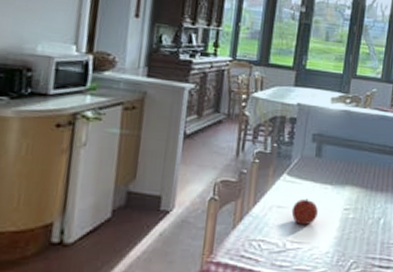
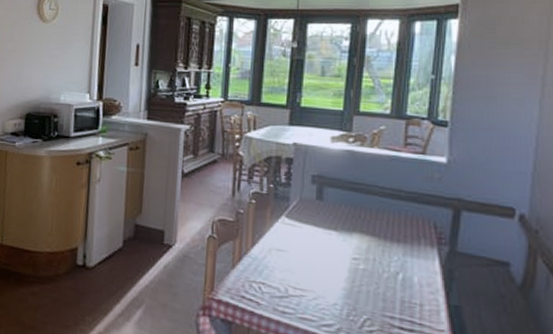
fruit: present [291,198,318,226] -> none [292,243,322,273]

